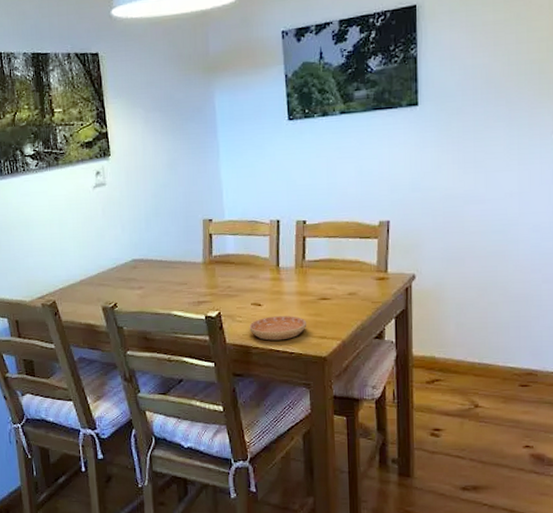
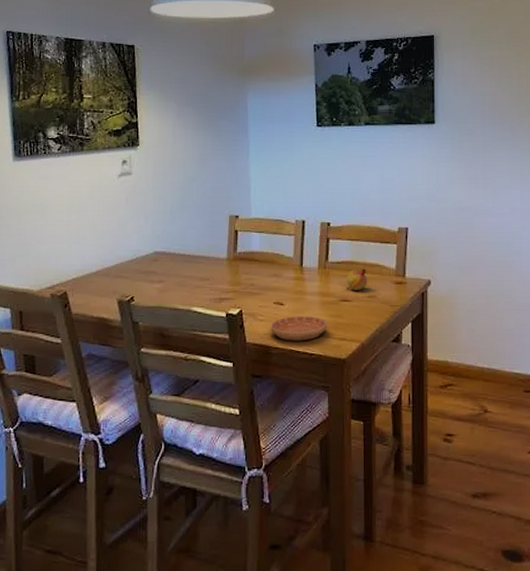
fruit: none [325,264,349,288] -> present [346,267,369,290]

